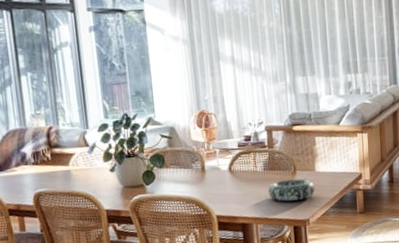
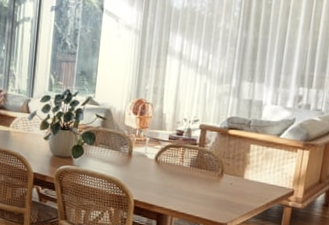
decorative bowl: present [268,179,315,202] -> none [189,180,240,203]

